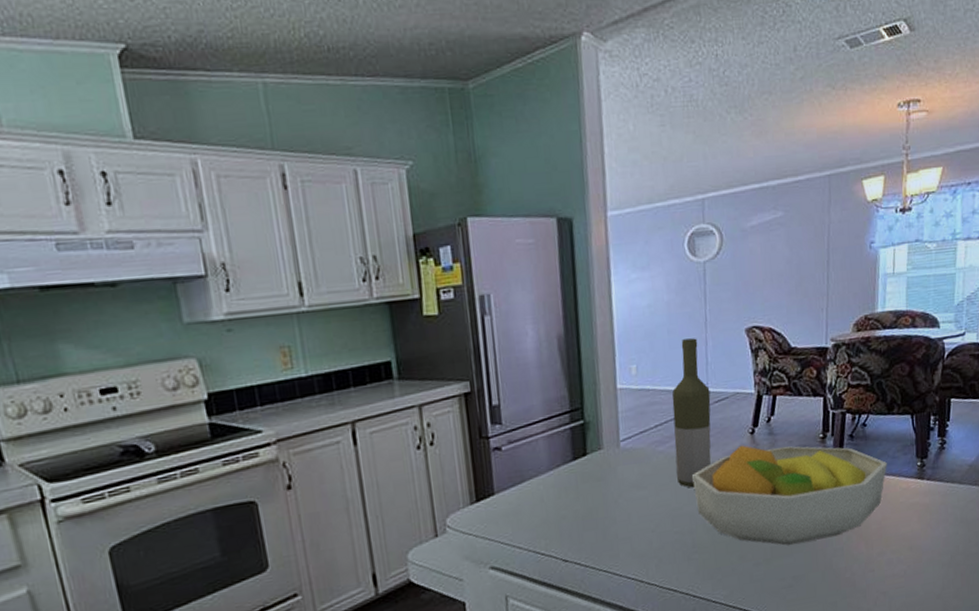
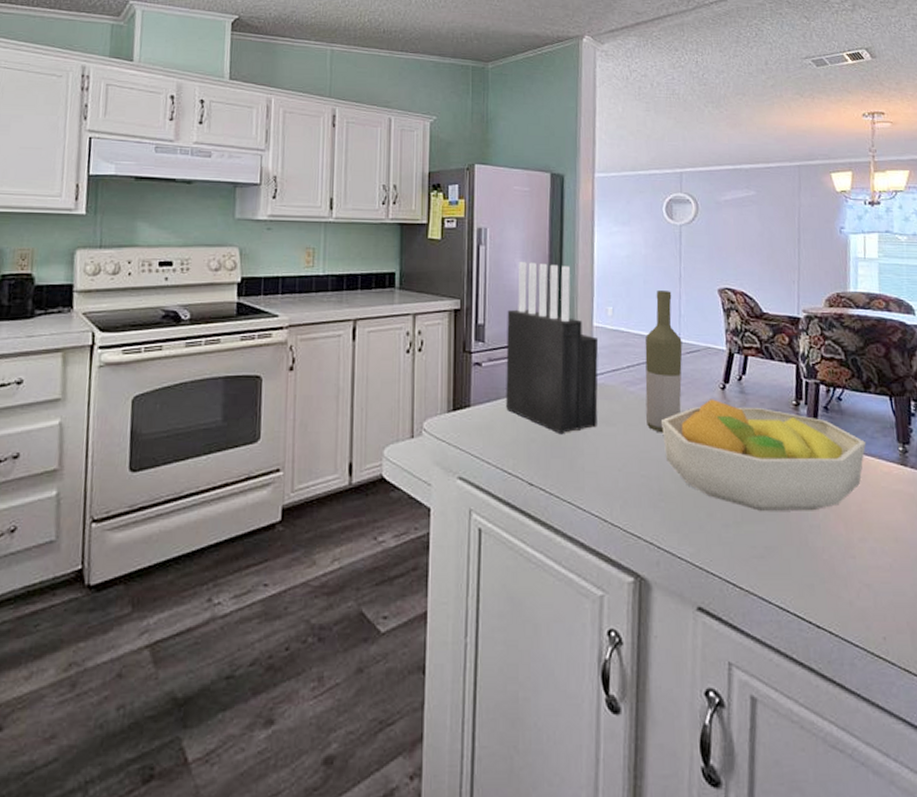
knife block: none [523,326,628,507] -> present [506,262,599,435]

